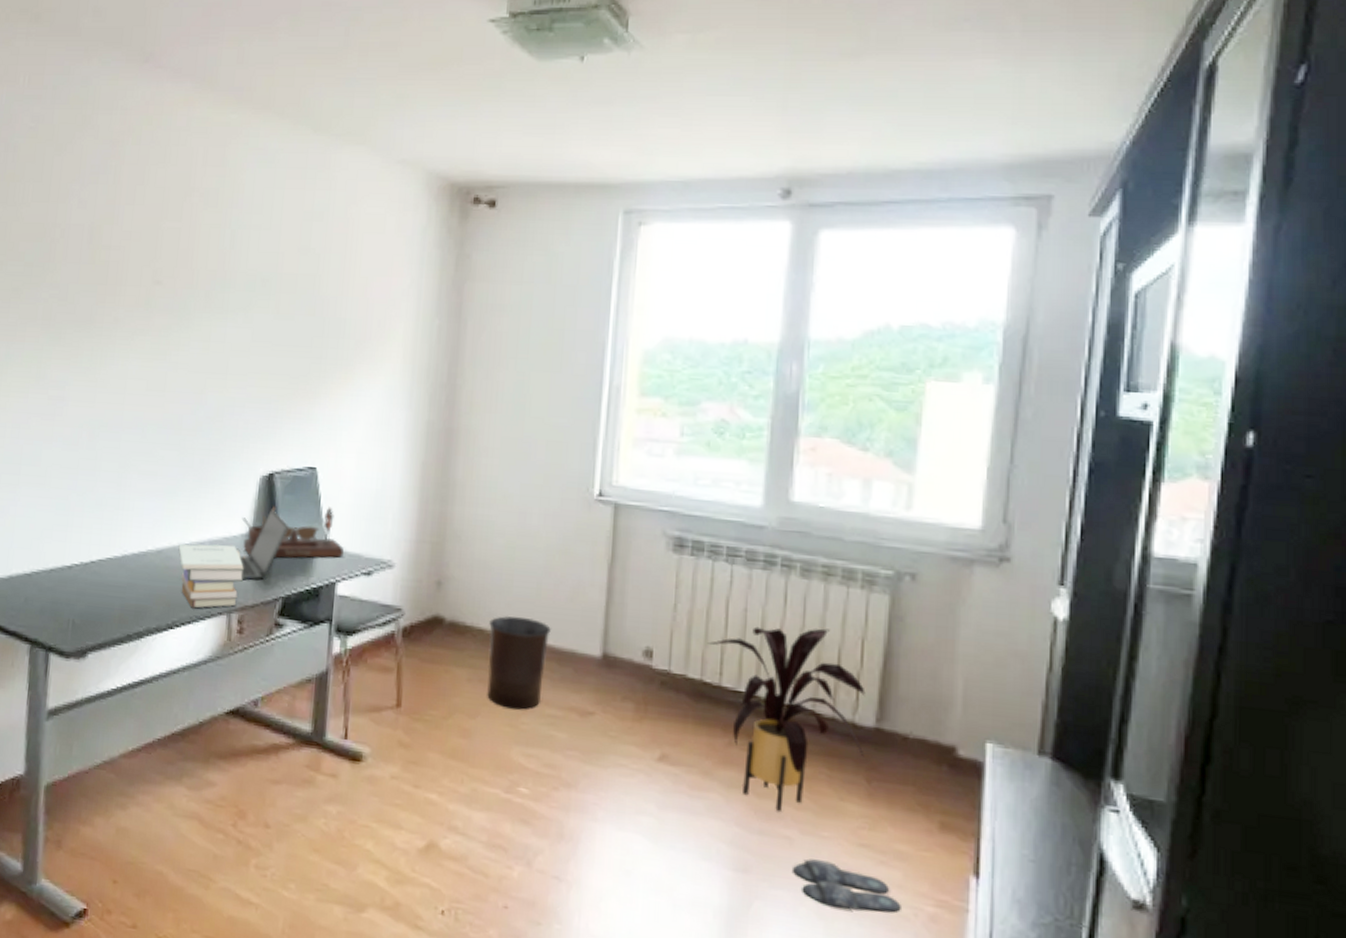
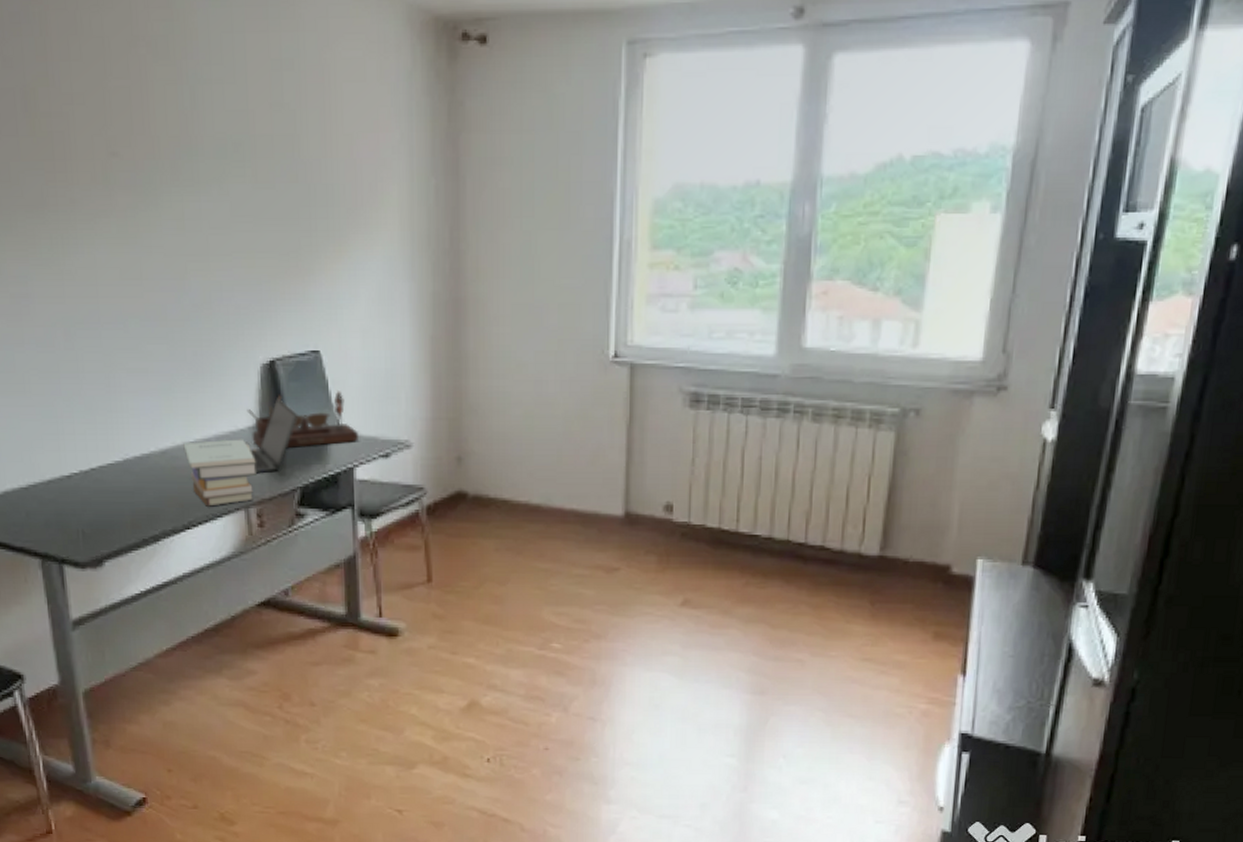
waste bin: present [487,615,551,710] -> none [513,484,574,573]
house plant: present [707,626,866,813] -> none [724,469,871,640]
slippers: present [793,859,901,912] -> none [804,676,898,714]

